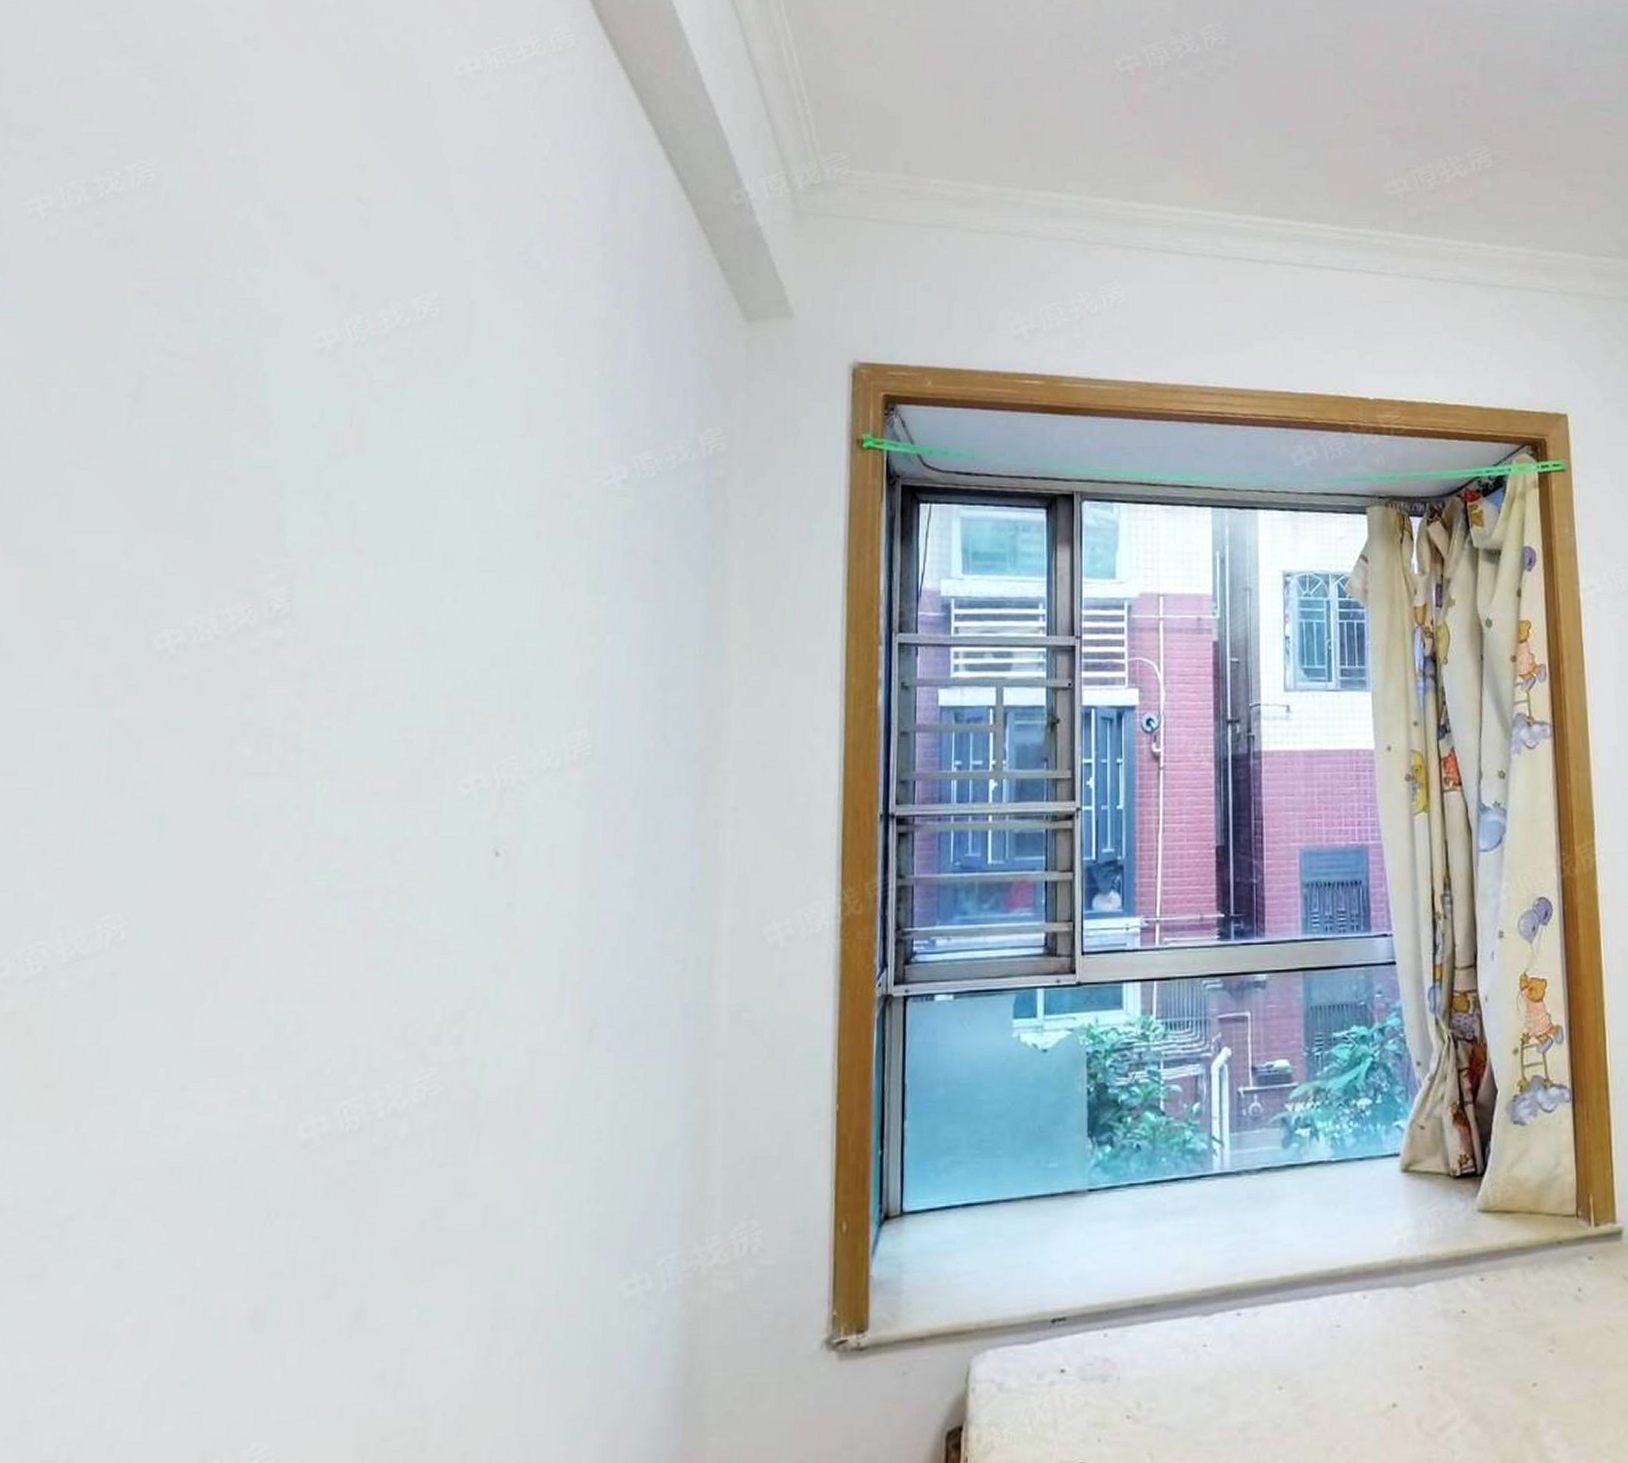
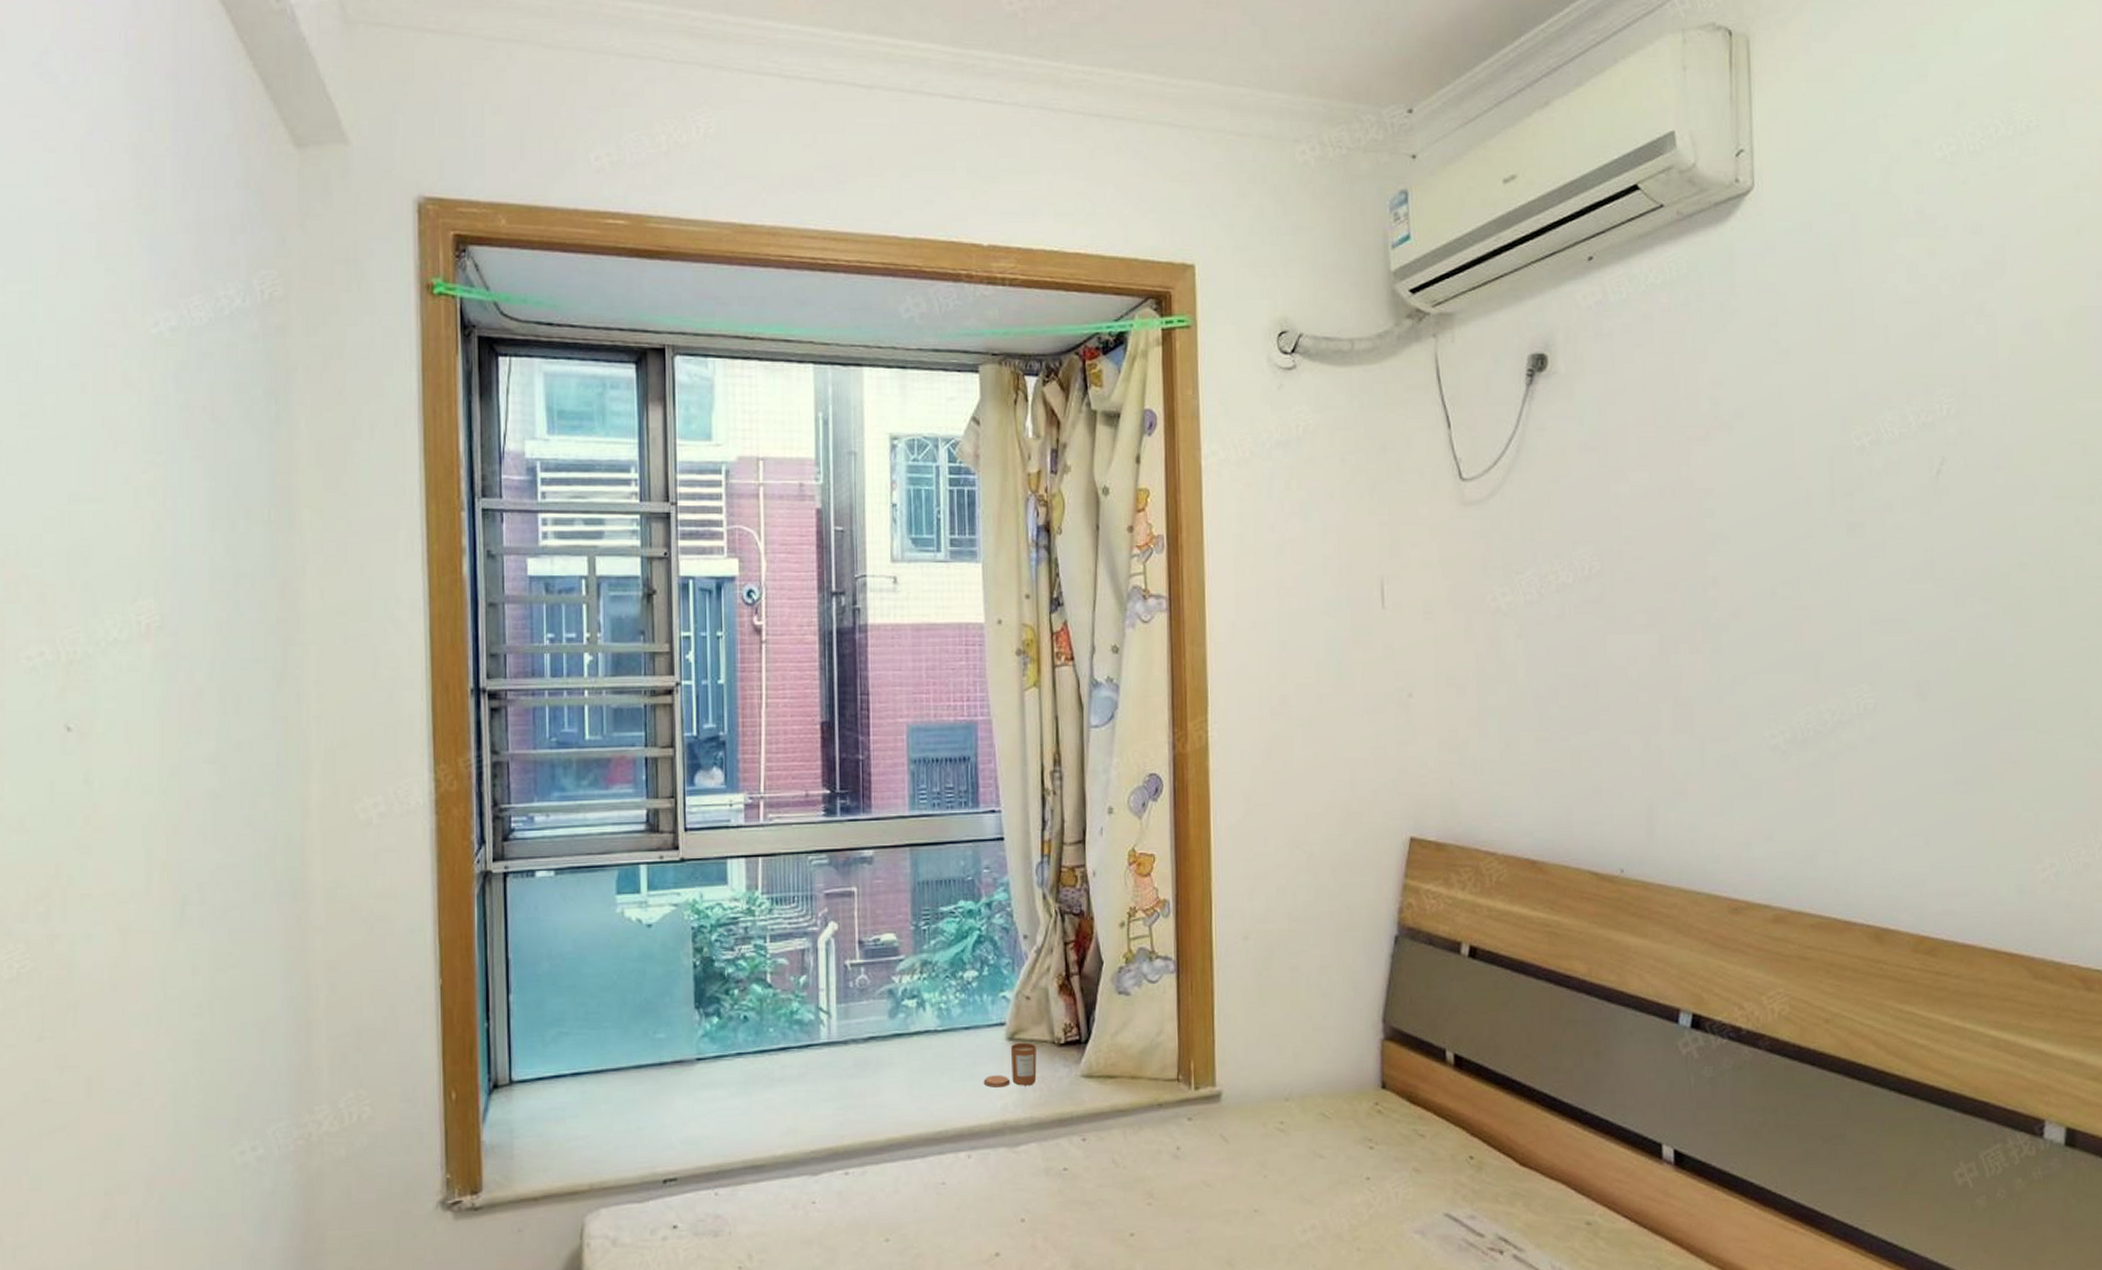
candle: none [1379,1174,1433,1223] -> present [984,1042,1037,1088]

